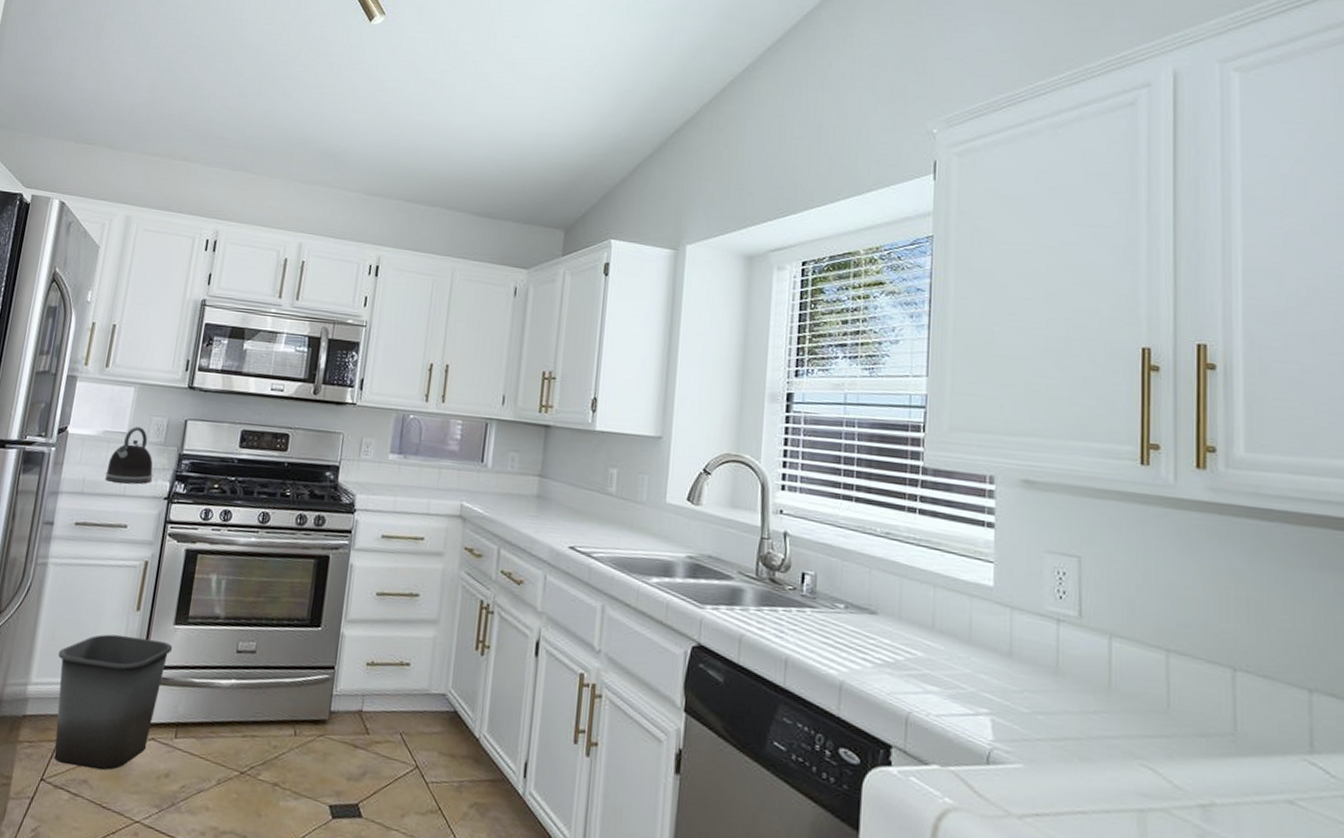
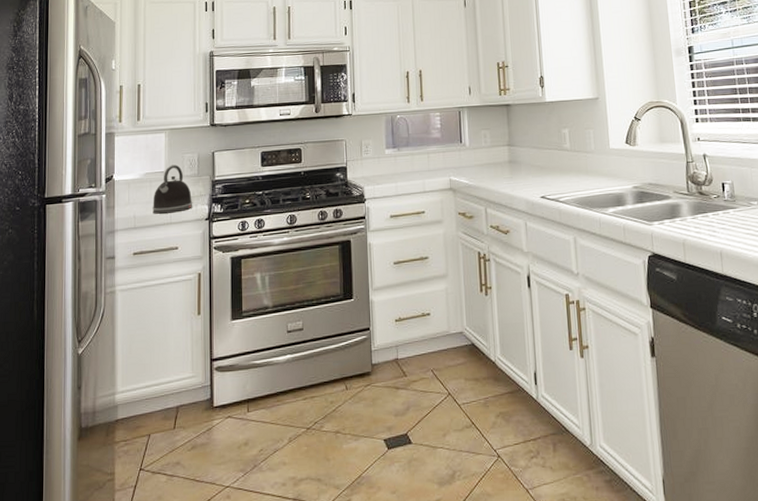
waste bin: present [54,634,173,770] -> none [137,335,234,453]

